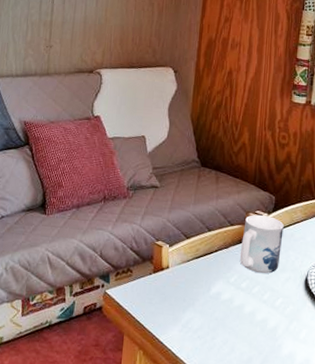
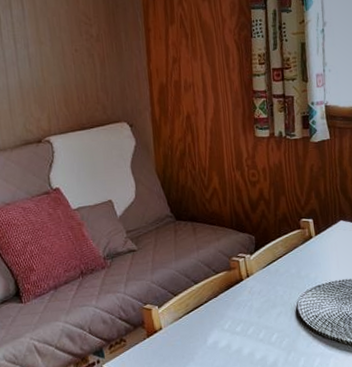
mug: present [240,214,284,274] -> none [229,256,269,315]

